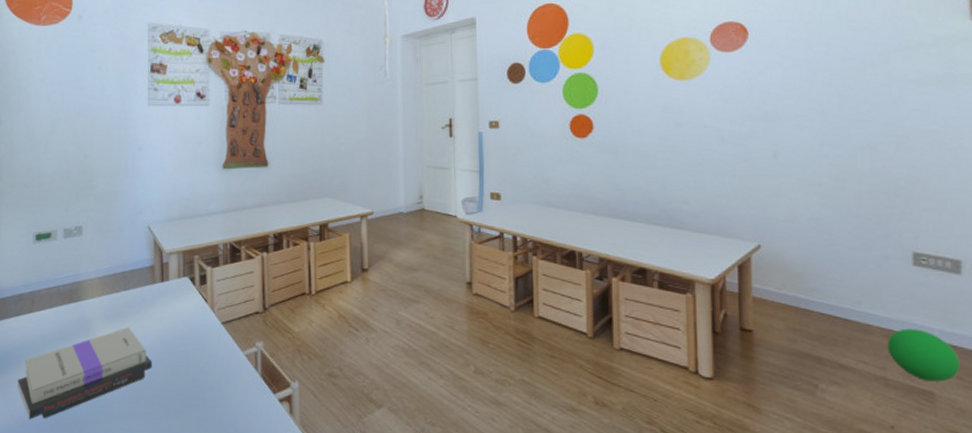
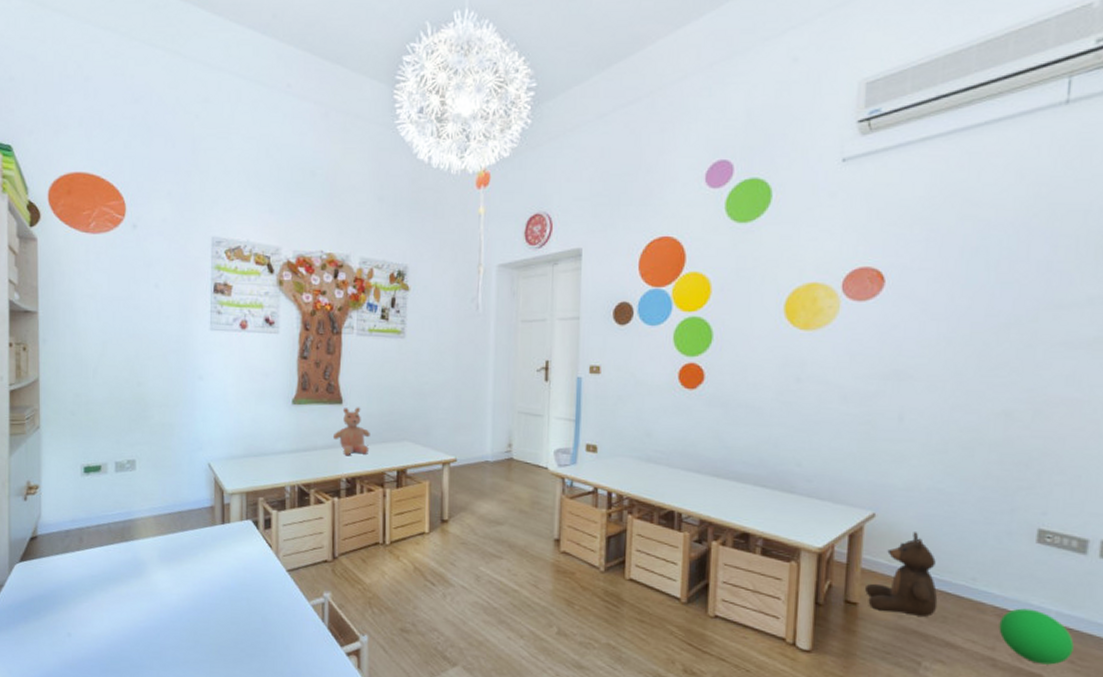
books: present [17,327,152,420] -> none [63,570,210,663]
stuffed animal: none [260,168,294,214] -> present [332,407,370,456]
teddy bear: none [758,260,827,340] -> present [865,532,938,617]

